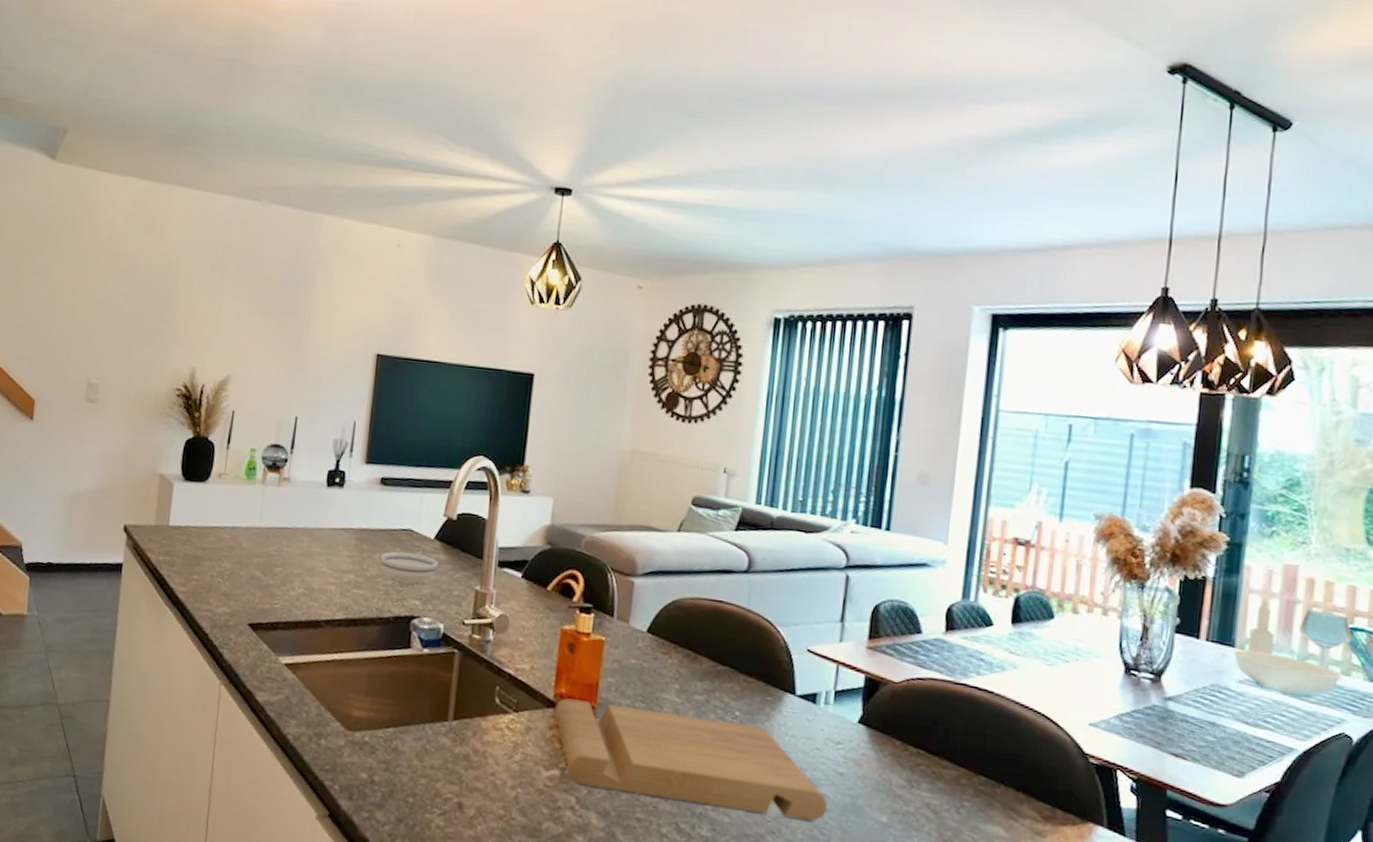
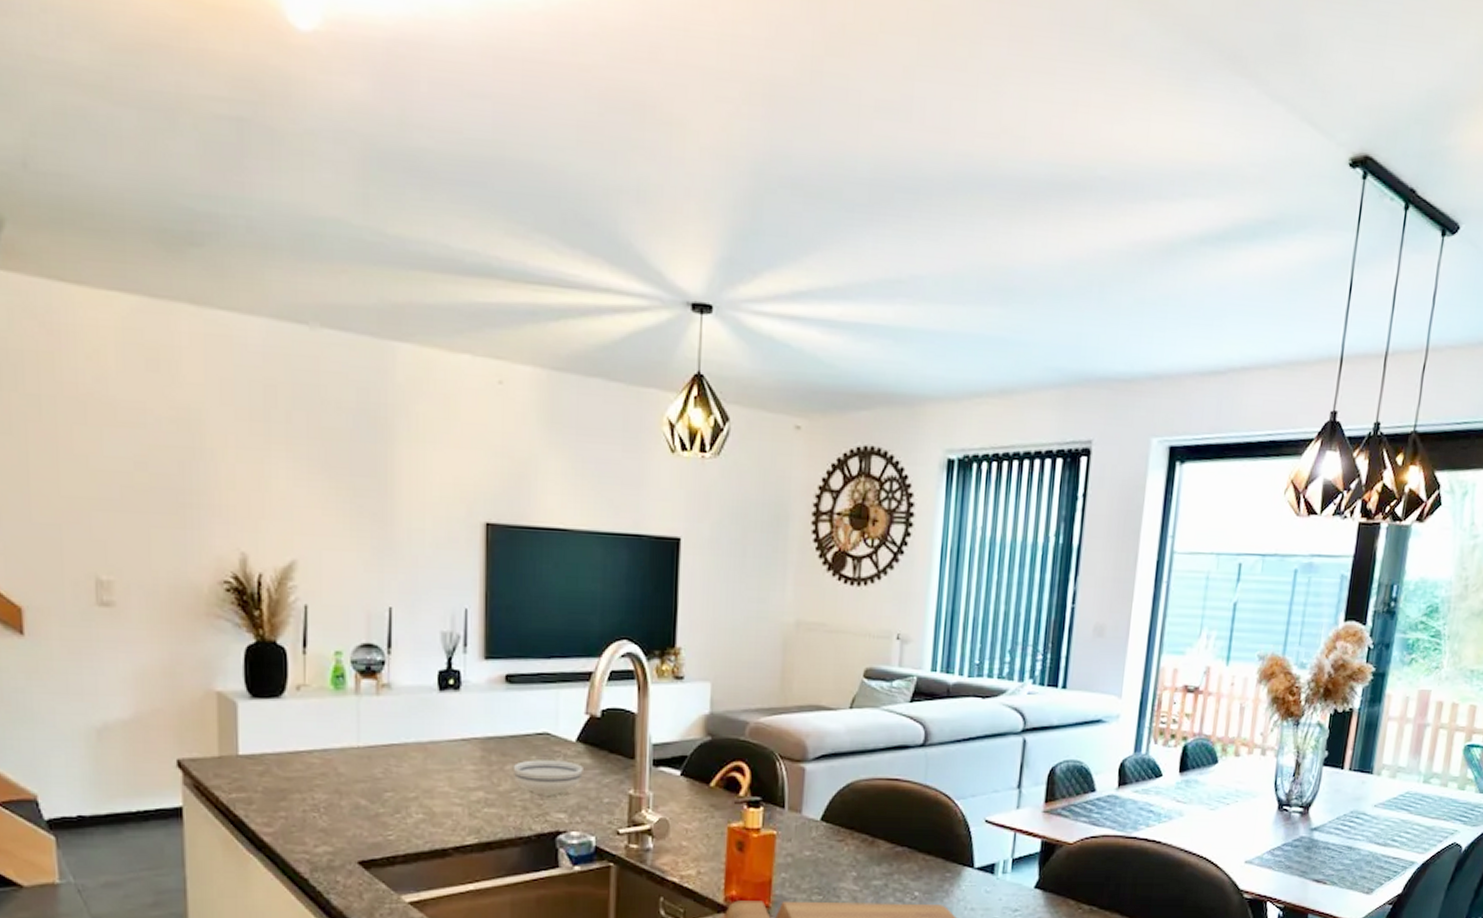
bowl: present [1233,649,1341,698] -> none [1371,775,1457,814]
candle: present [1248,600,1275,655] -> none [1384,726,1407,778]
wine glass: present [1299,609,1352,681] -> none [1427,731,1469,796]

